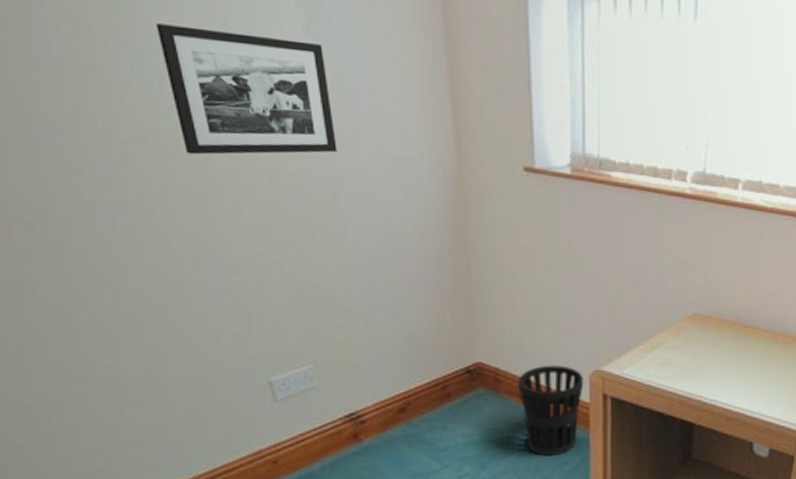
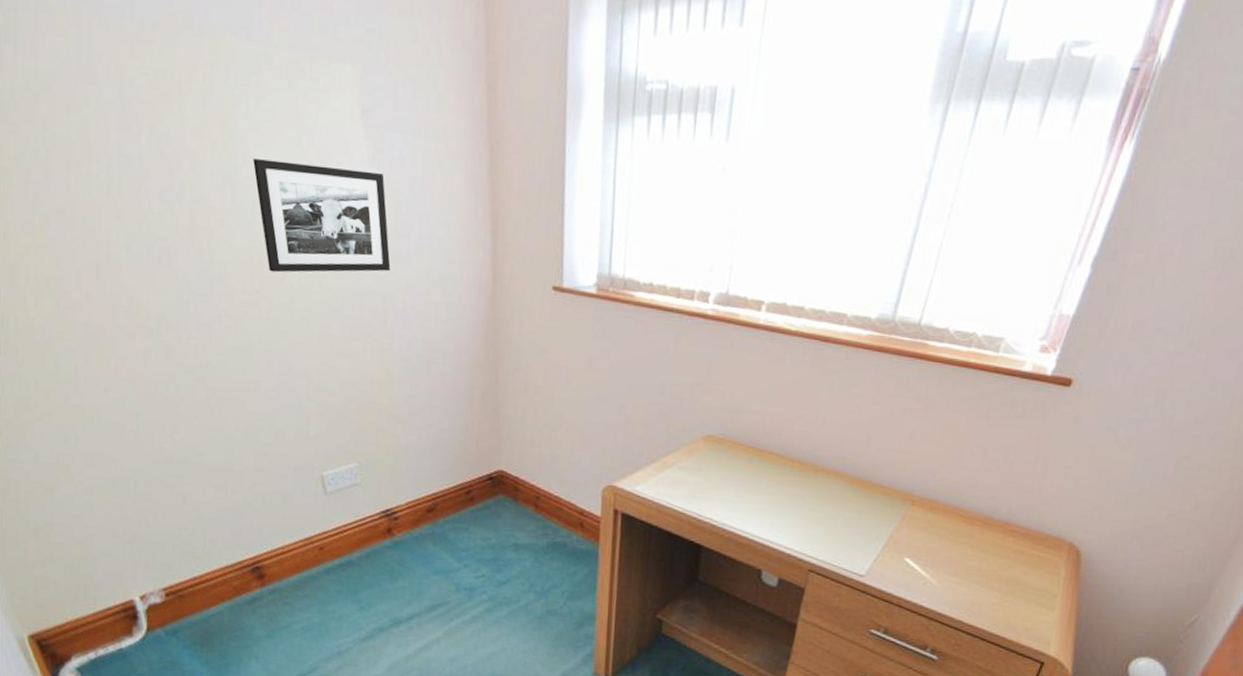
wastebasket: present [518,365,584,456] -> none [535,477,597,566]

